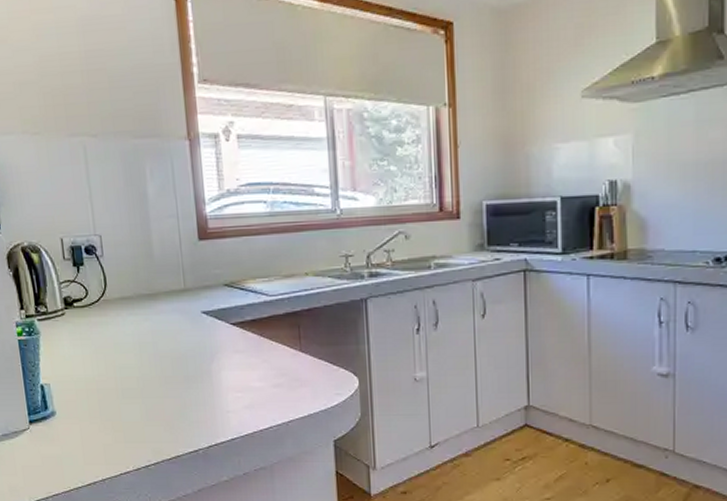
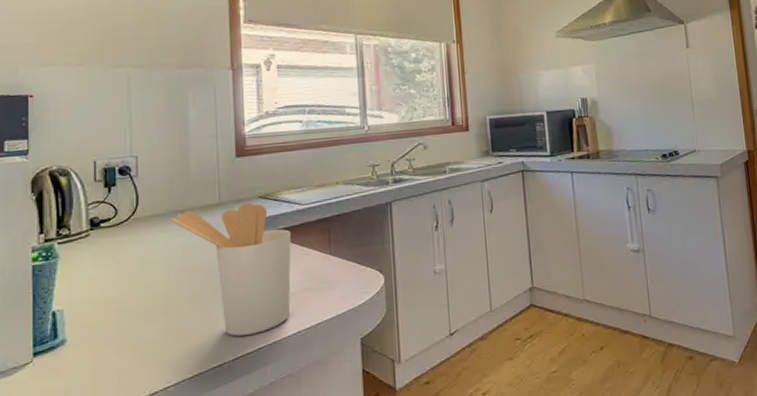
utensil holder: none [138,289,261,425] -> present [170,202,291,336]

